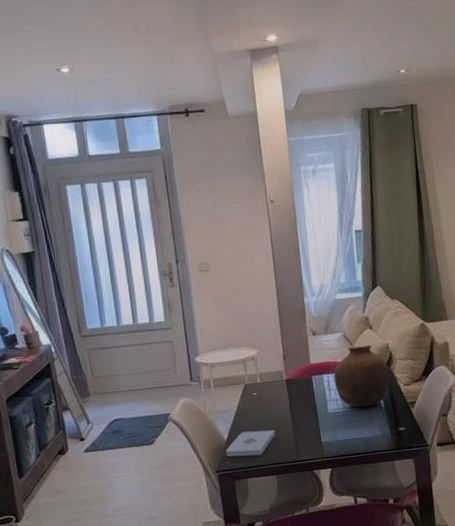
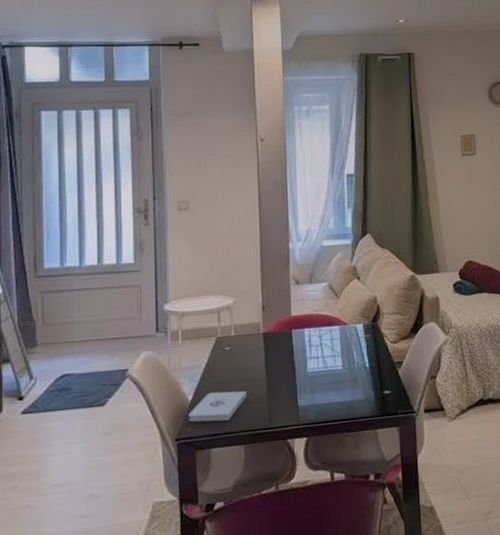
pottery: present [333,344,391,408] -> none [315,296,378,367]

